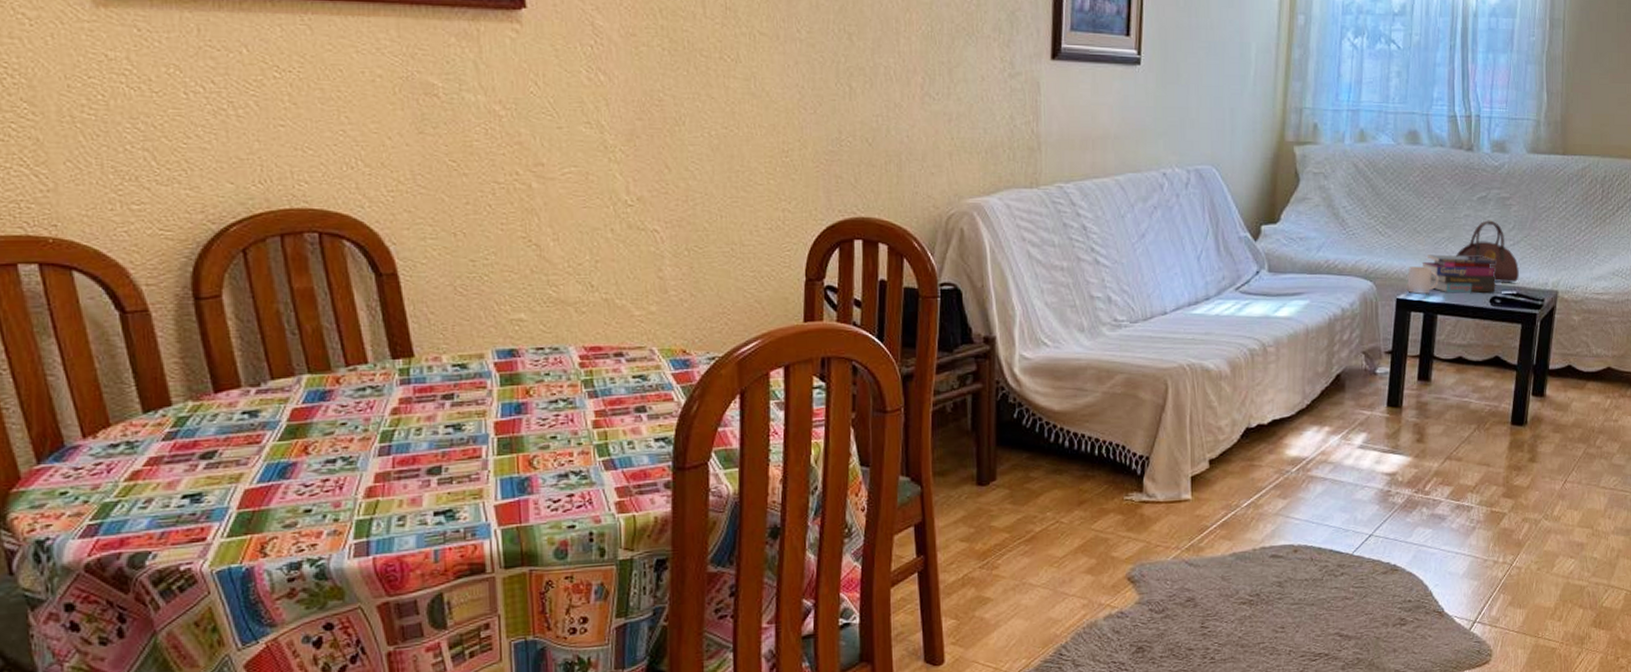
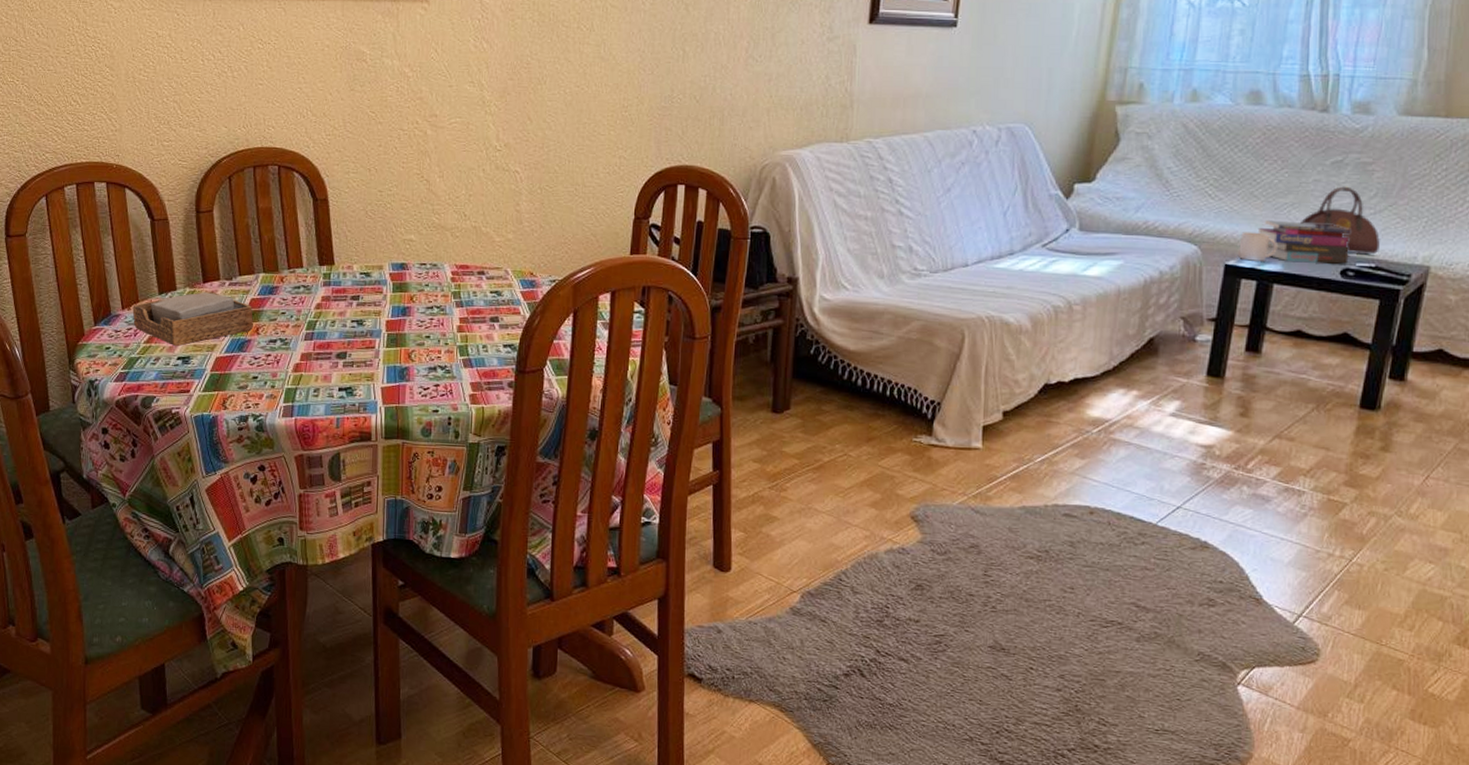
napkin holder: none [100,403,299,482] -> present [132,291,253,347]

